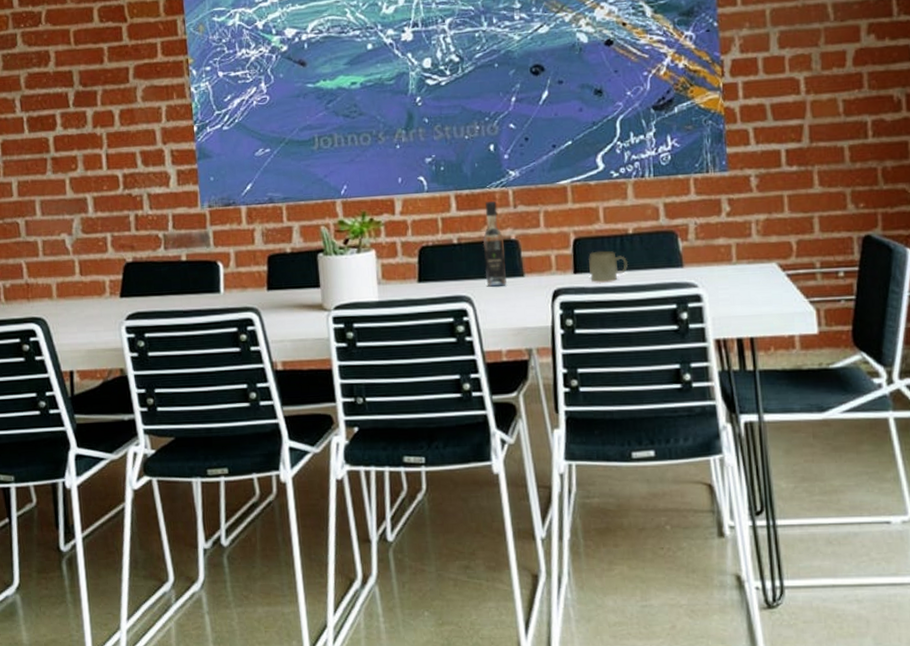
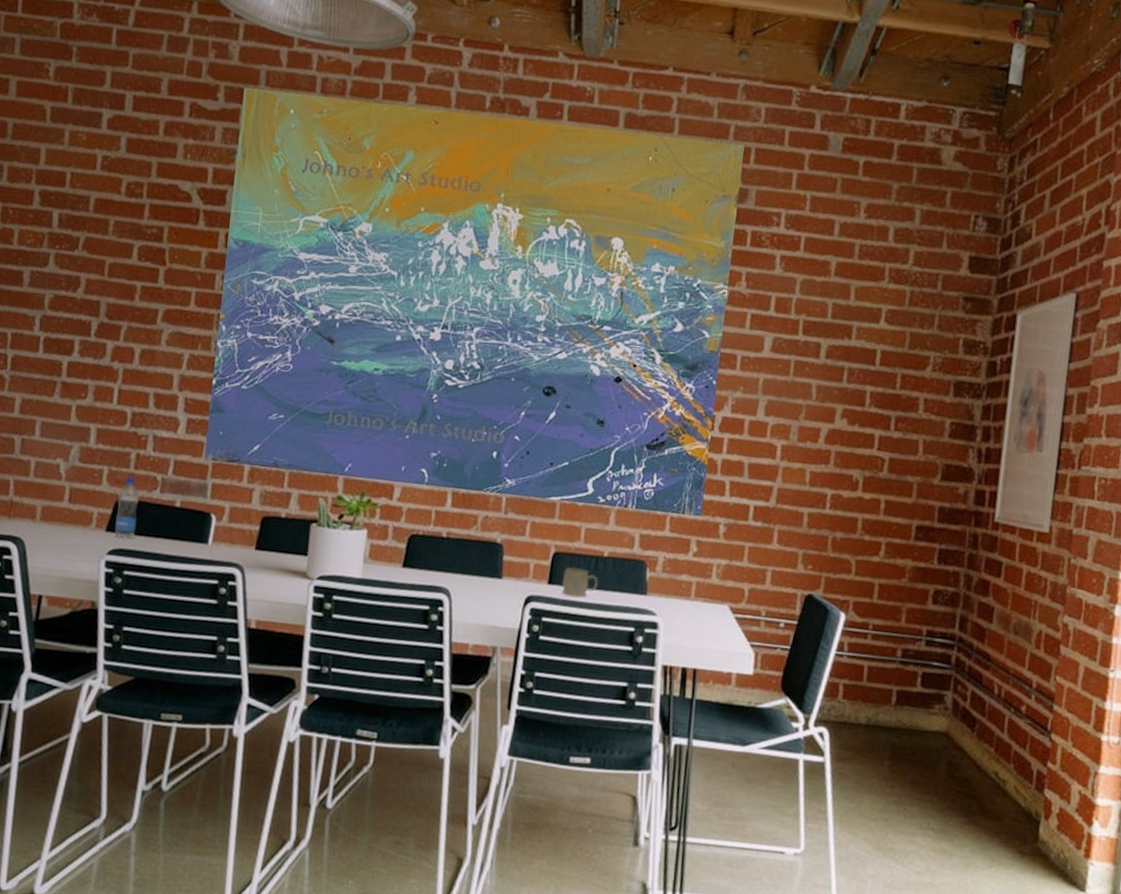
bottle: none [125,239,149,304] -> present [114,476,139,541]
bottle: present [483,201,507,287] -> none [466,504,490,585]

